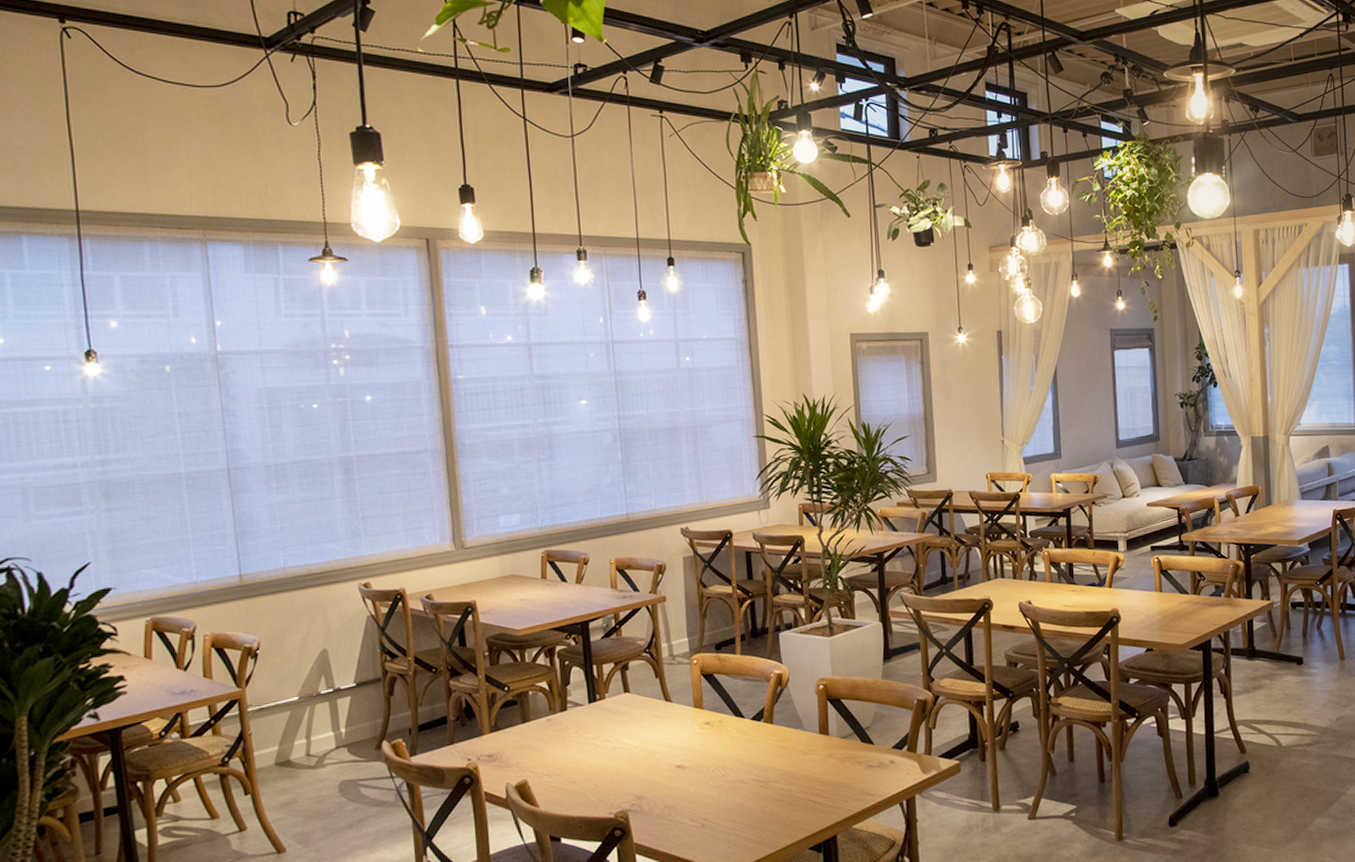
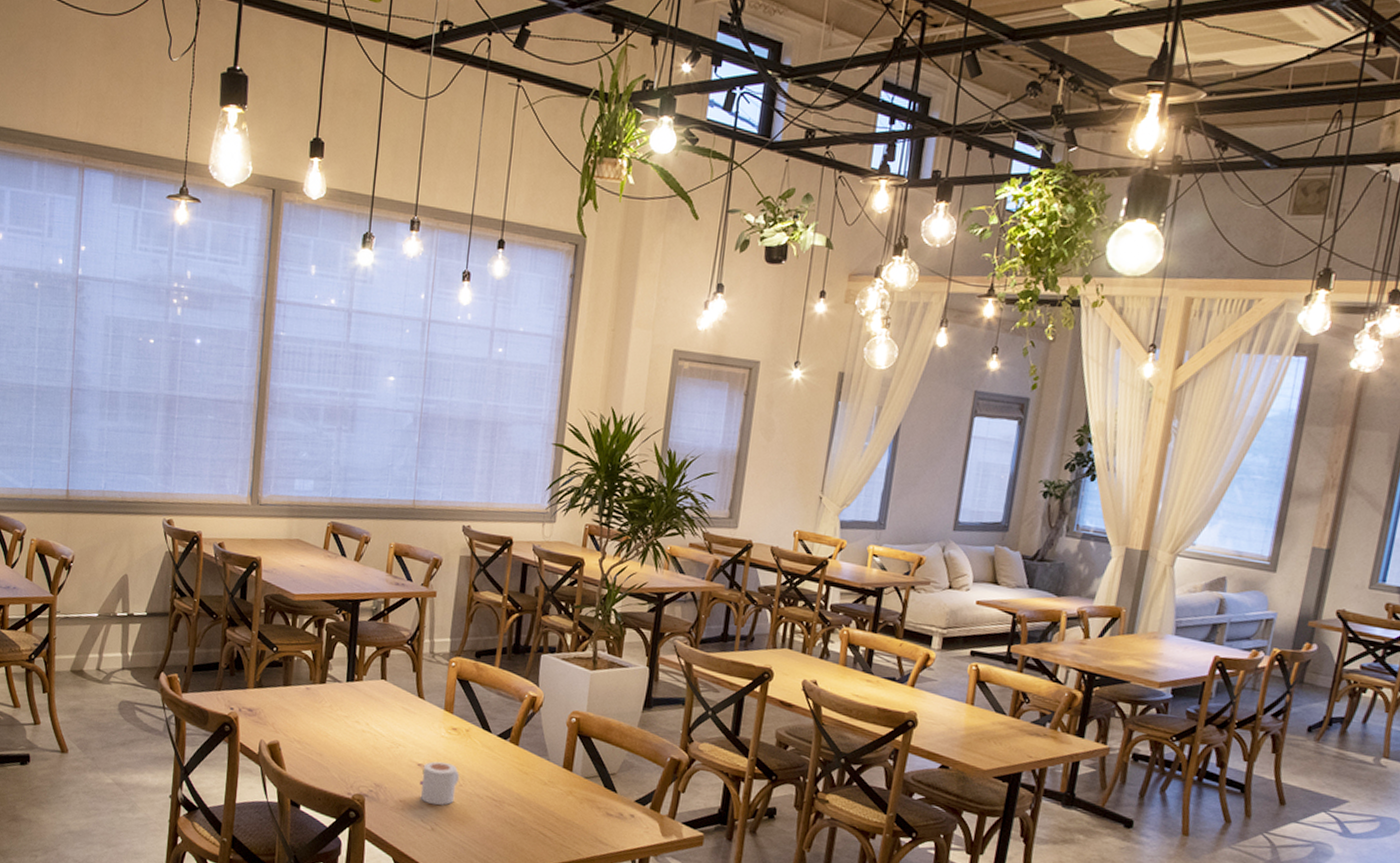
mug: none [682,757,721,802] -> present [420,761,460,806]

